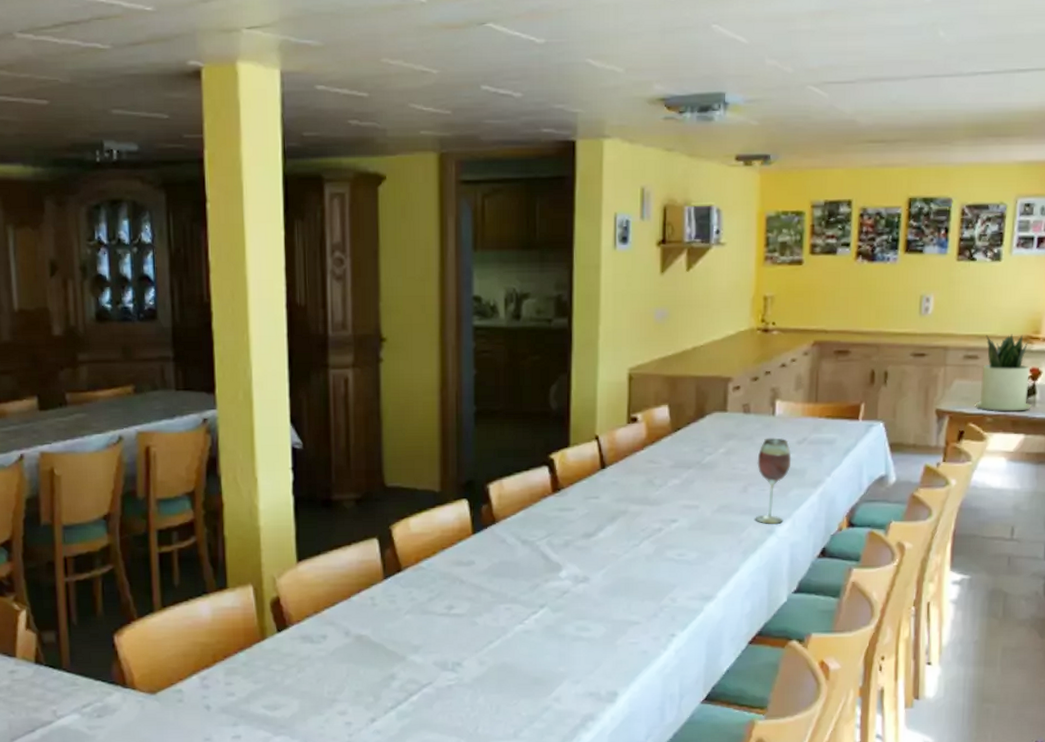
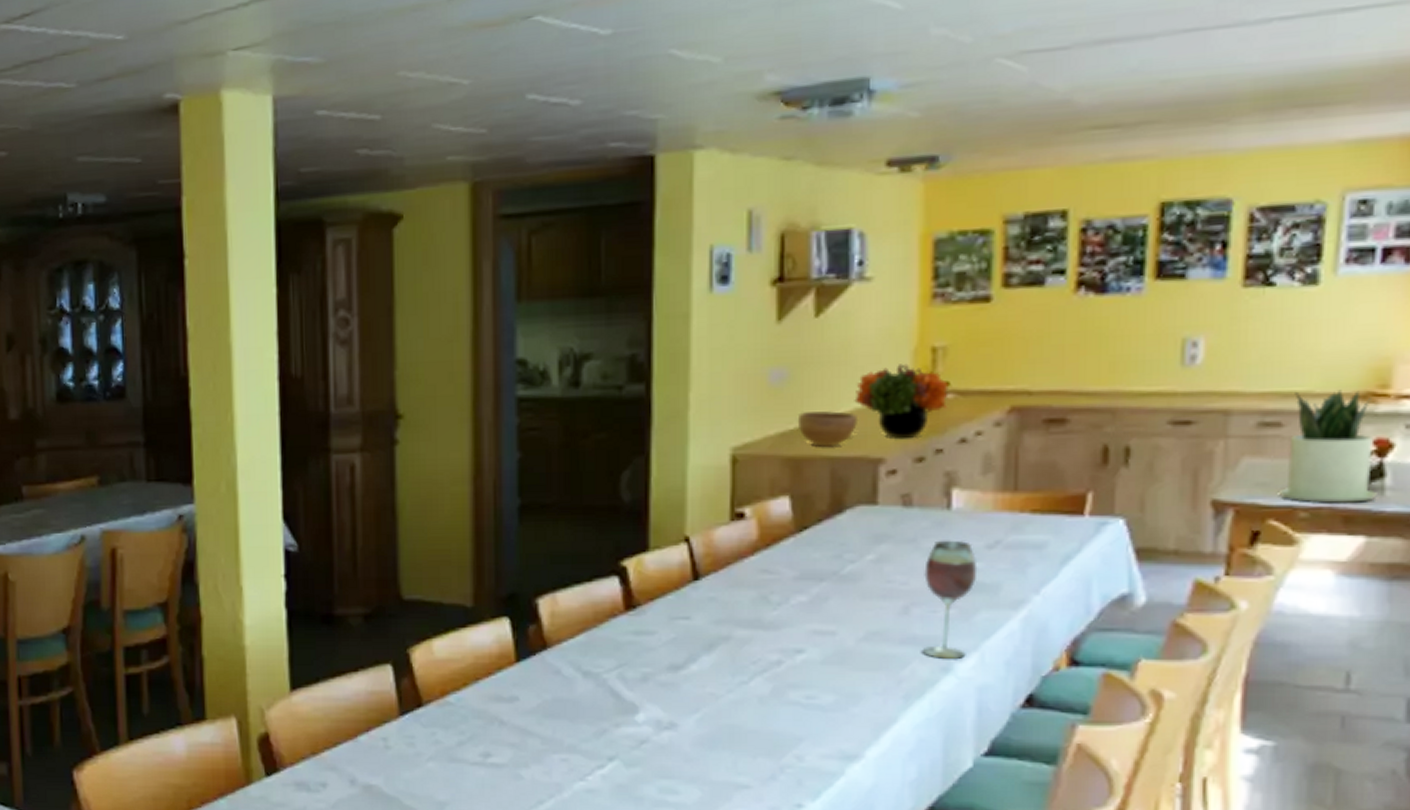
bowl: none [674,342,715,368] -> present [797,411,859,447]
flower arrangement: none [712,308,775,364] -> present [854,363,949,439]

